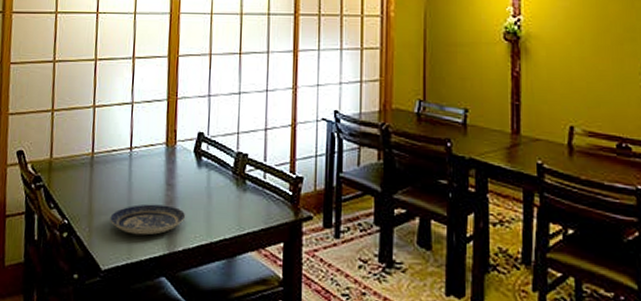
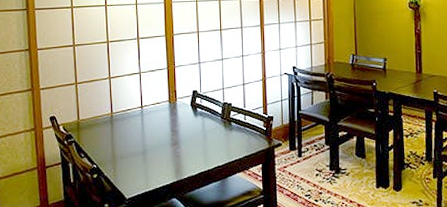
plate: present [110,204,186,236] -> none [130,146,188,170]

